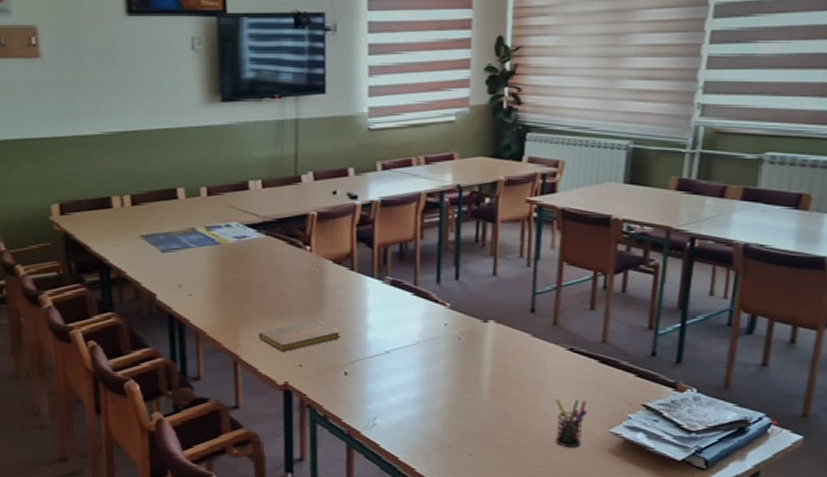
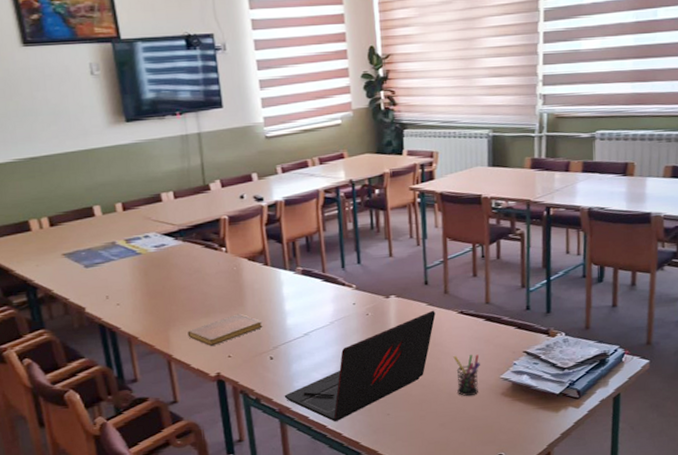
laptop: none [355,342,540,454] -> present [284,310,436,422]

